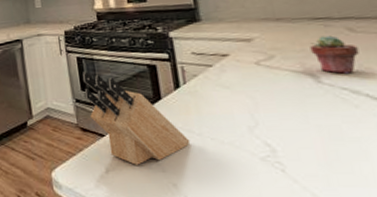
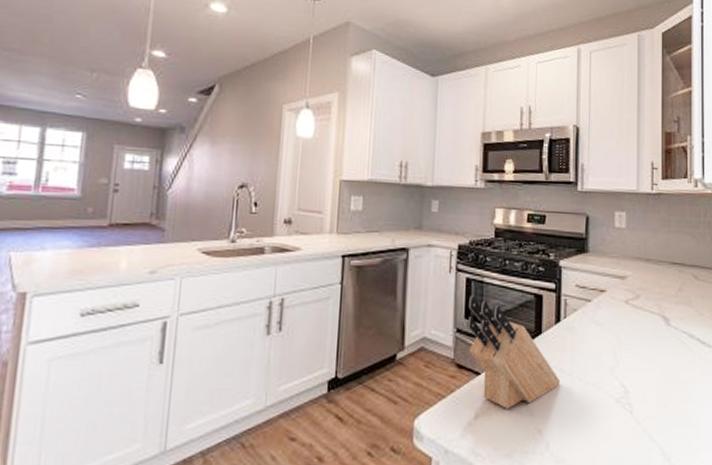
potted succulent: present [310,35,359,74] -> none [666,281,698,318]

